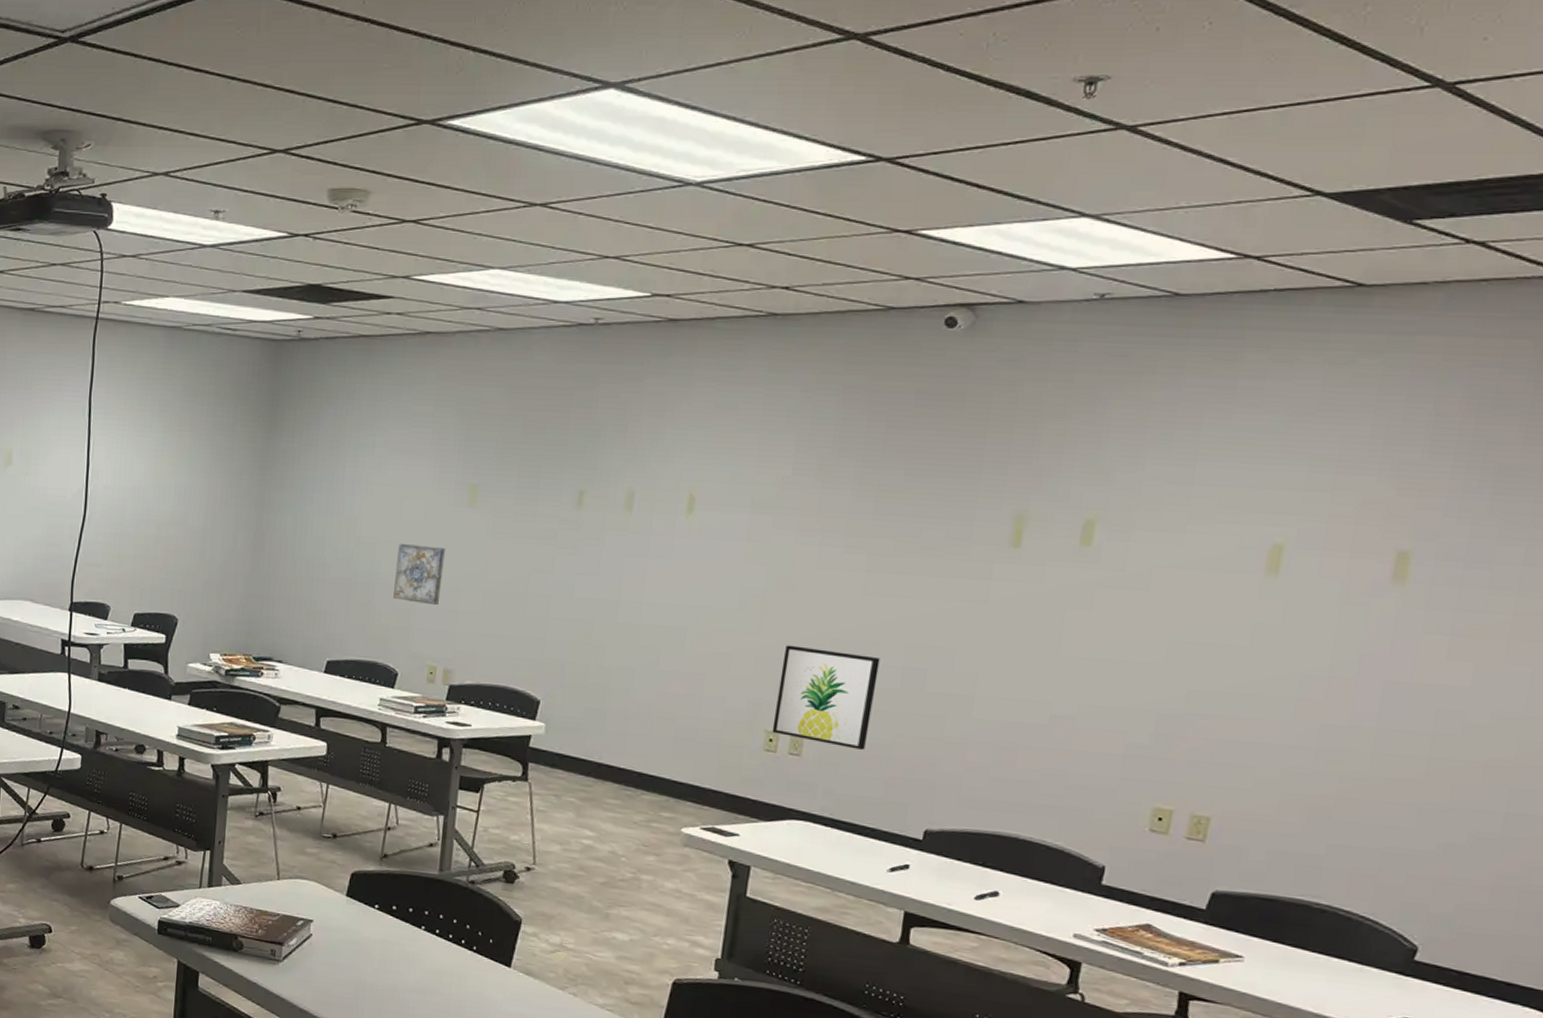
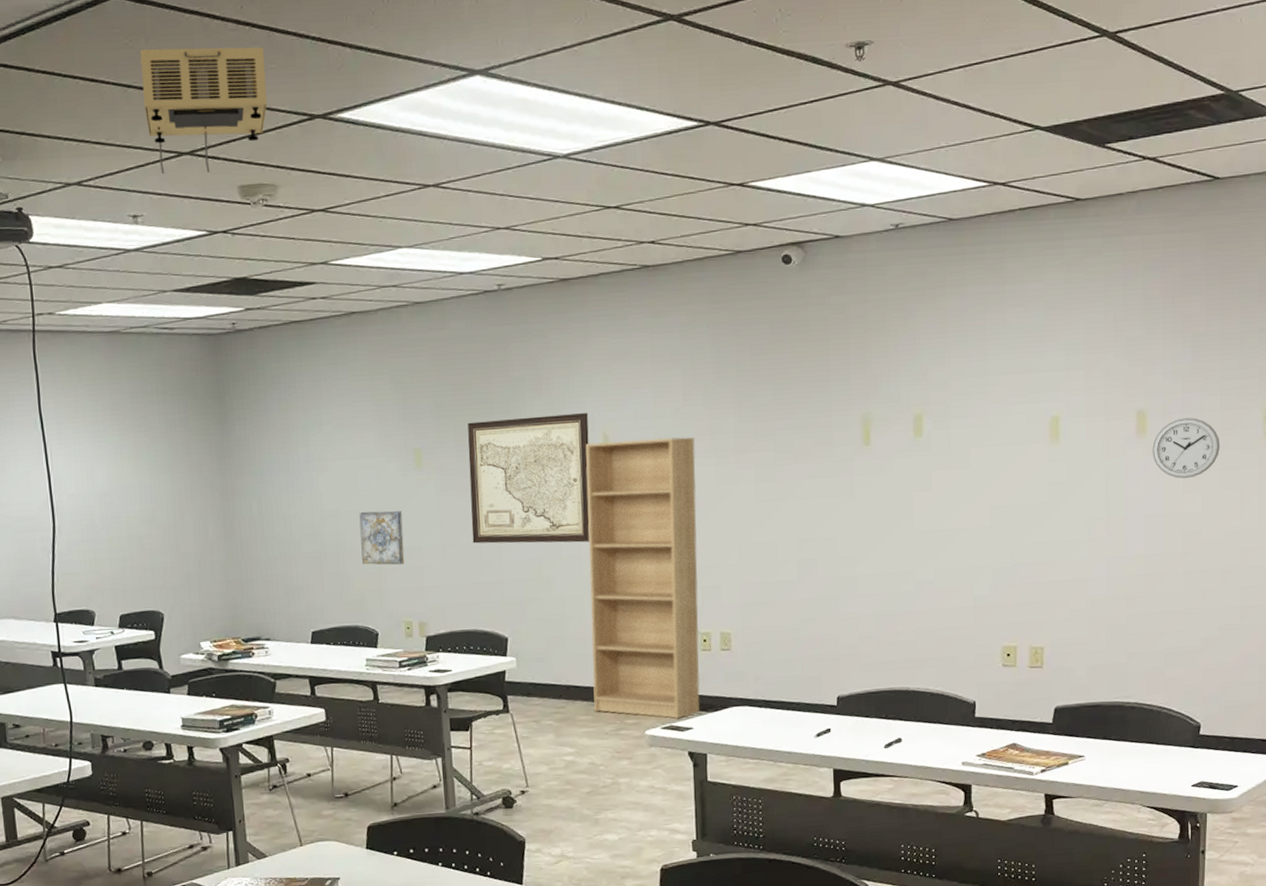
projector: none [244,40,380,172] -> present [140,47,268,174]
wall art: none [518,463,675,611] -> present [468,413,591,544]
bookshelf: none [626,503,799,822] -> present [585,437,700,719]
wall art: present [772,645,880,750] -> none [703,554,781,637]
wall clock: none [1409,568,1514,644] -> present [1152,418,1221,479]

